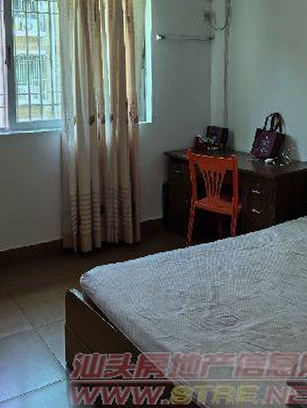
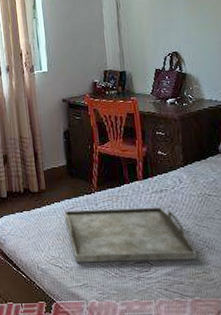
serving tray: none [156,263,280,315] -> present [63,207,197,262]

